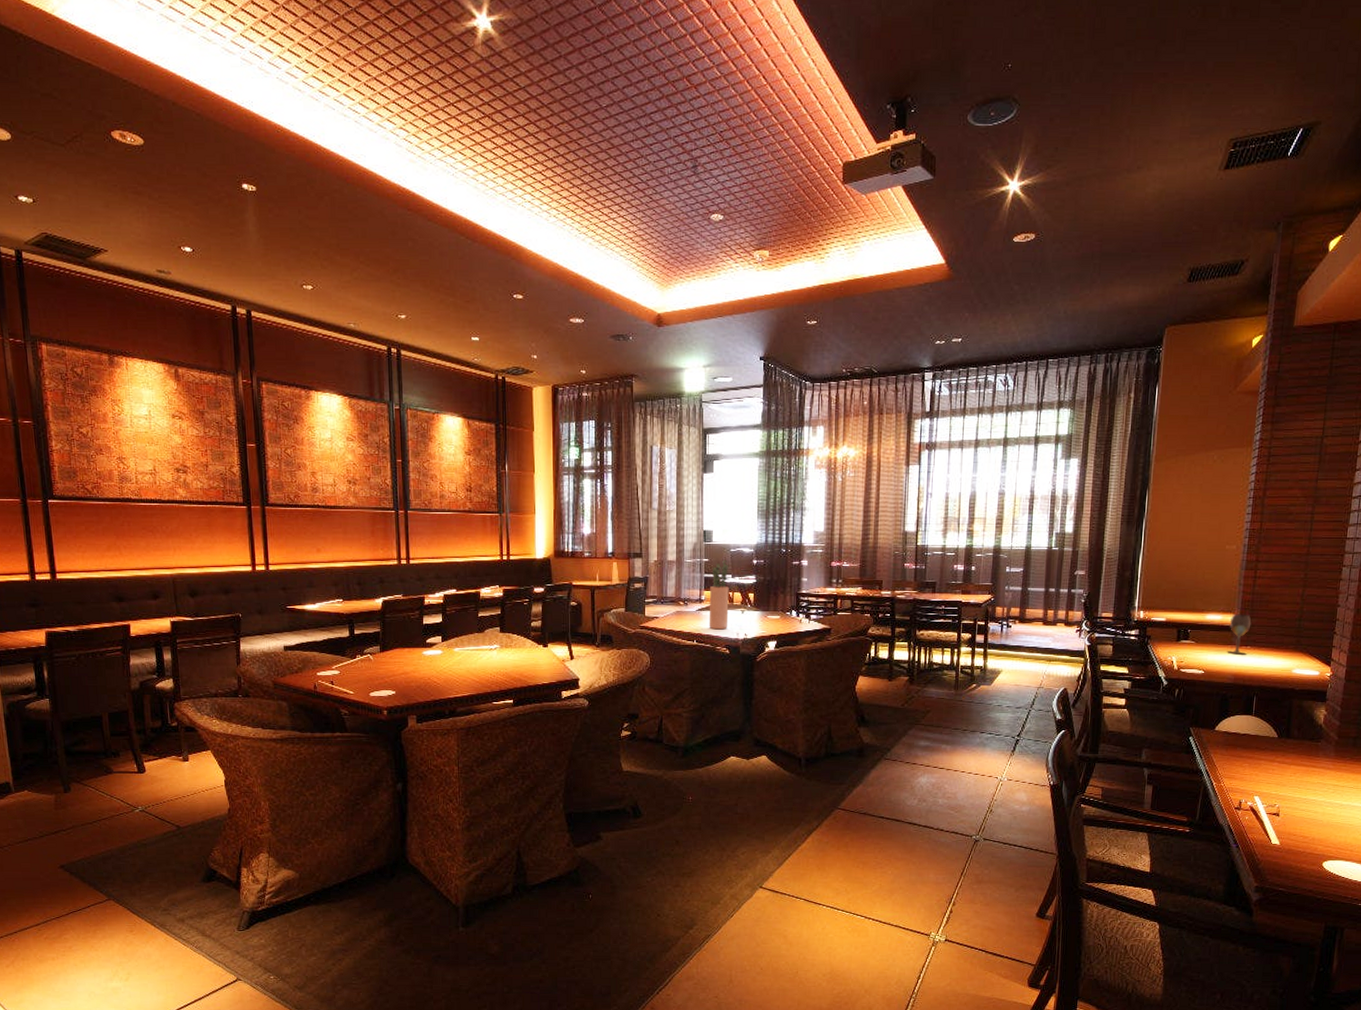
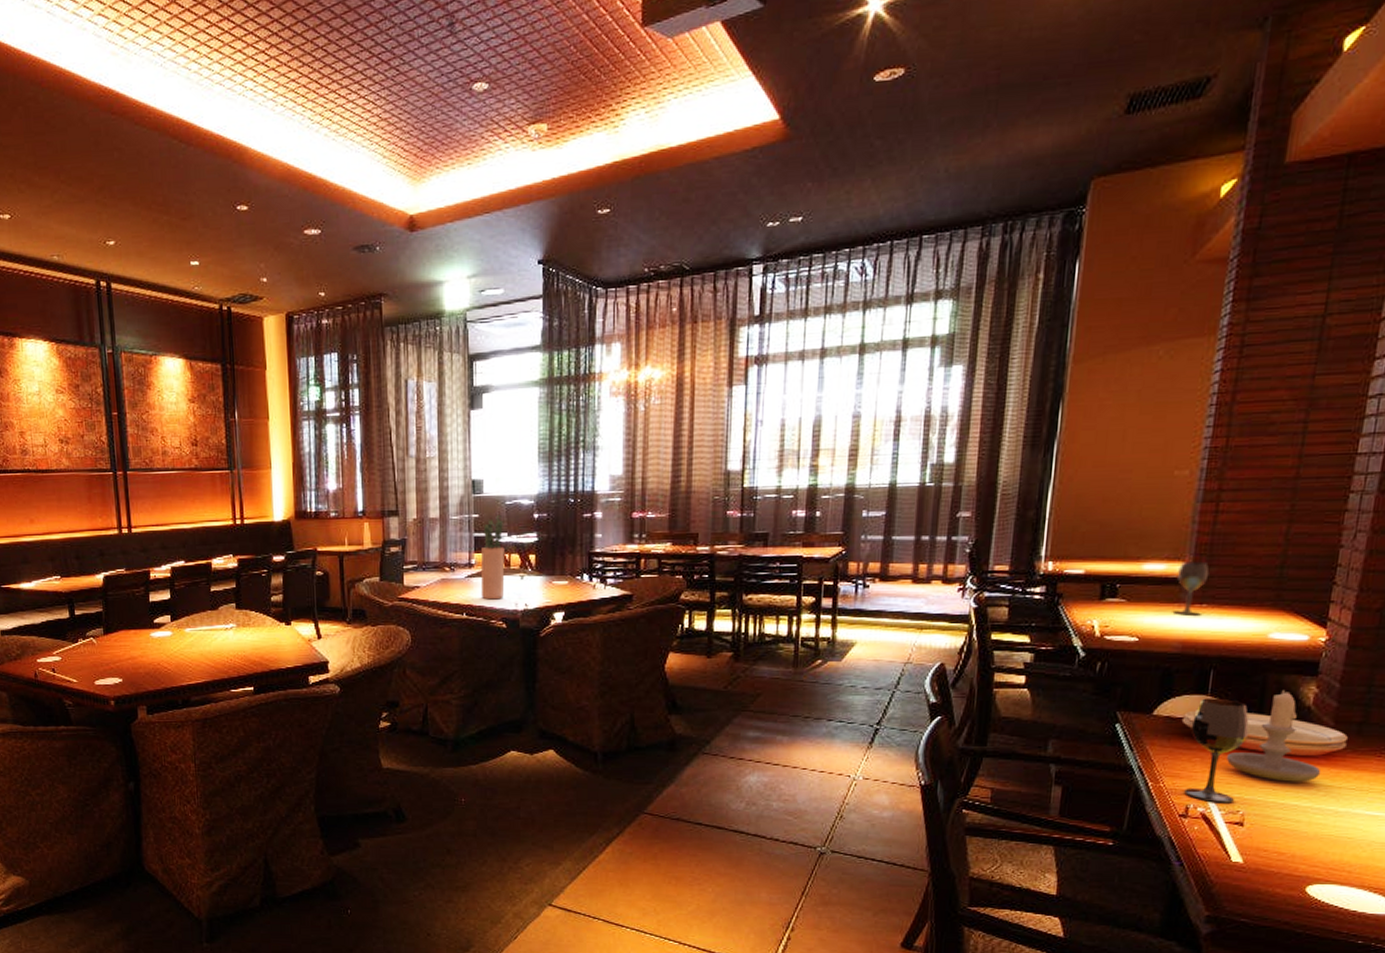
plate: none [1235,727,1347,762] -> present [1181,710,1348,756]
wine glass: none [1237,718,1281,799] -> present [1183,698,1249,803]
candle: none [1266,712,1330,782] -> present [1226,690,1321,782]

